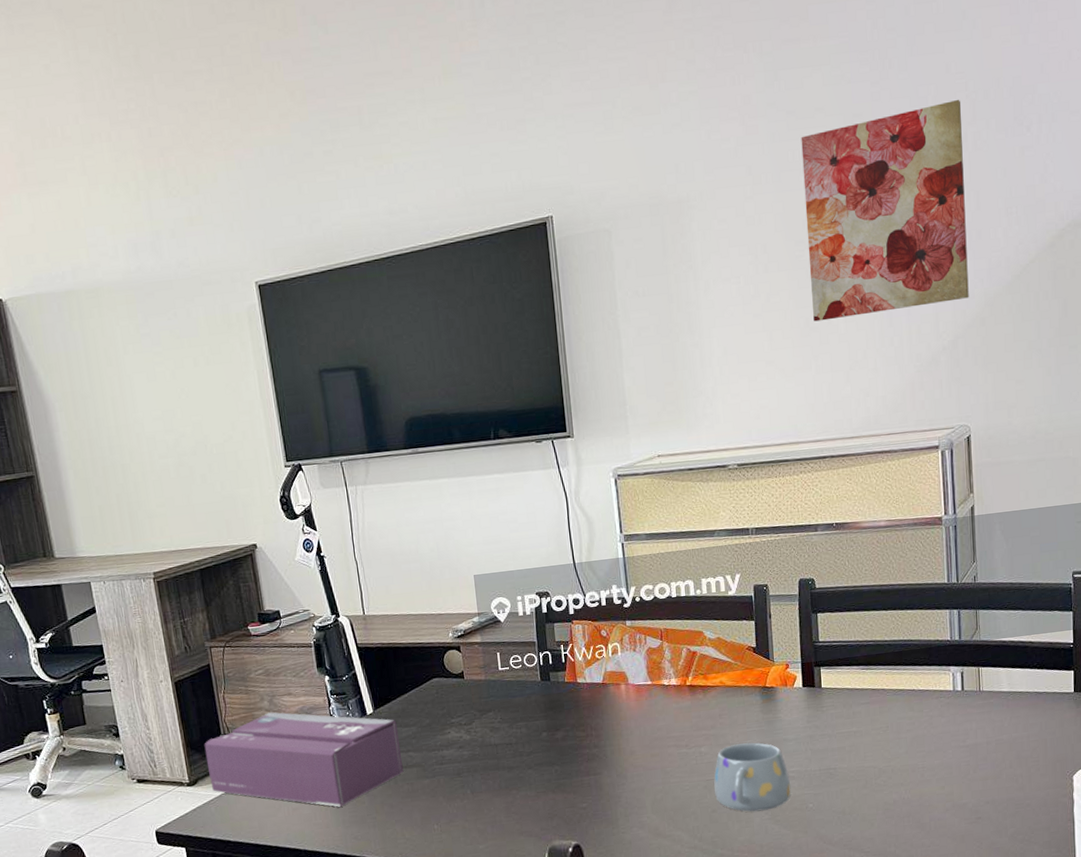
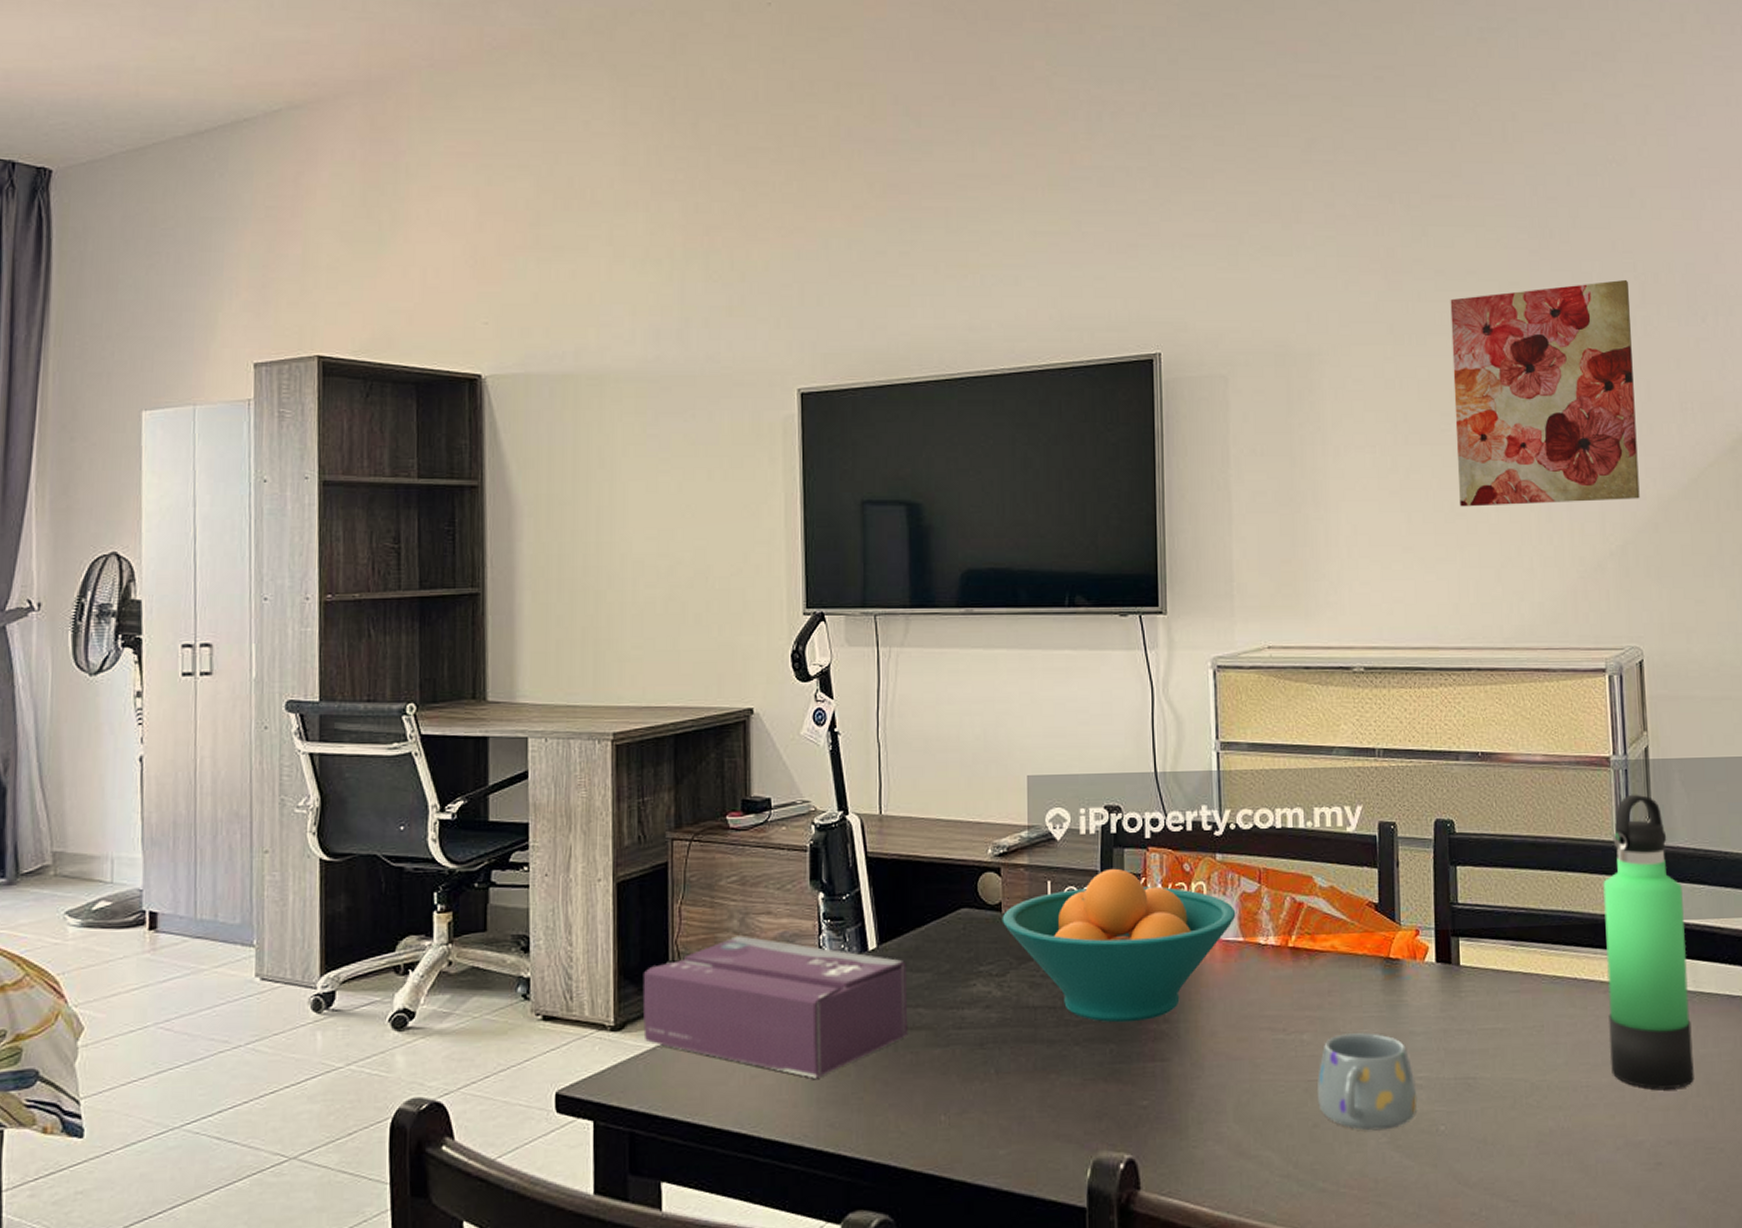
fruit bowl: none [464,639,645,751] -> present [1002,868,1236,1023]
thermos bottle: none [936,544,1008,766] -> present [1603,794,1694,1089]

